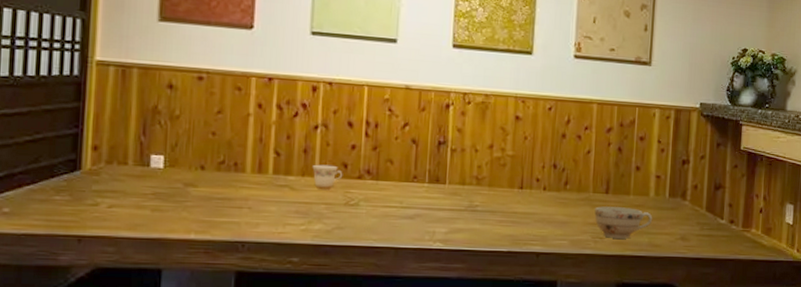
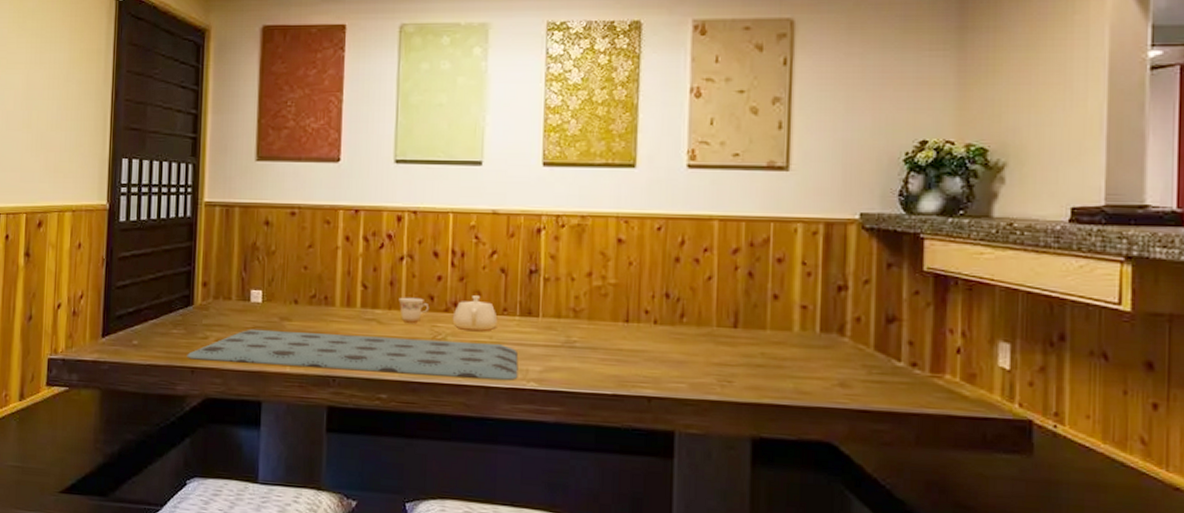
placemat: none [72,195,426,243] -> present [187,329,518,382]
teapot: none [365,164,408,198] -> present [452,296,498,332]
teacup: present [594,206,653,239] -> none [720,343,799,383]

